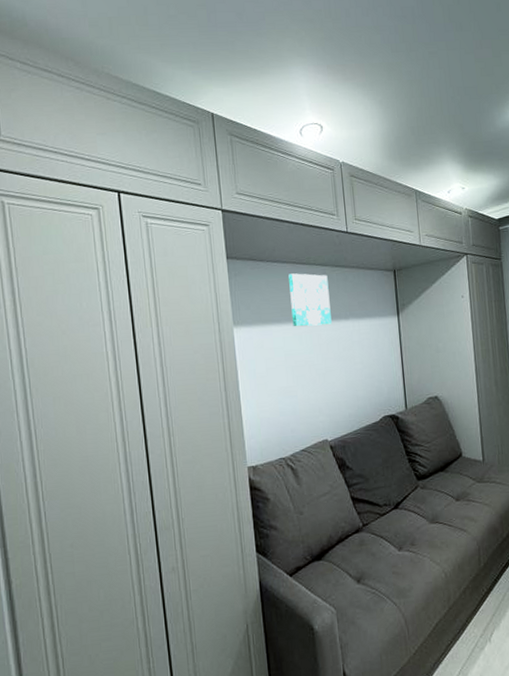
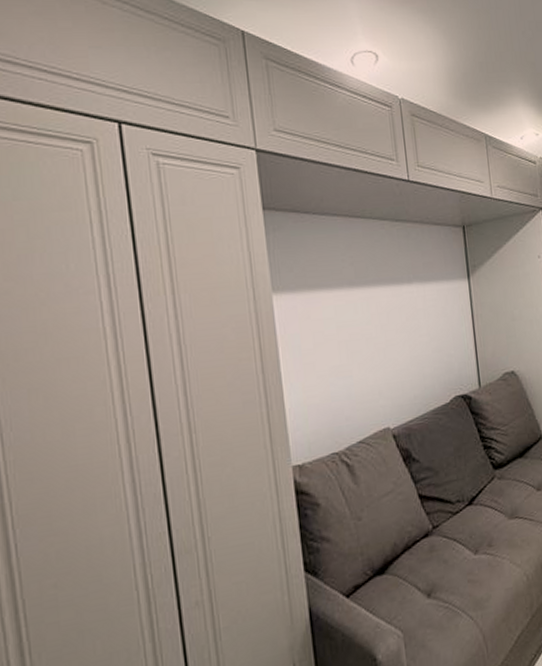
wall art: present [288,273,332,327] -> none [340,228,392,293]

